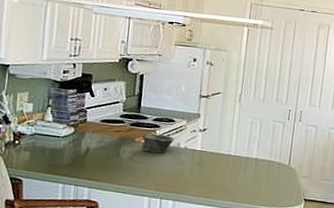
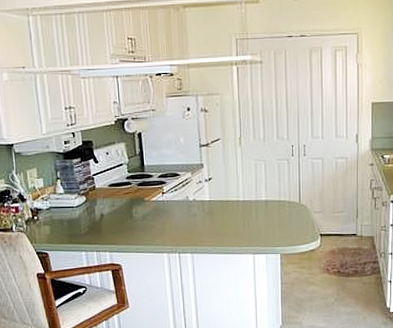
bowl: present [140,133,175,154] -> none [150,190,182,210]

